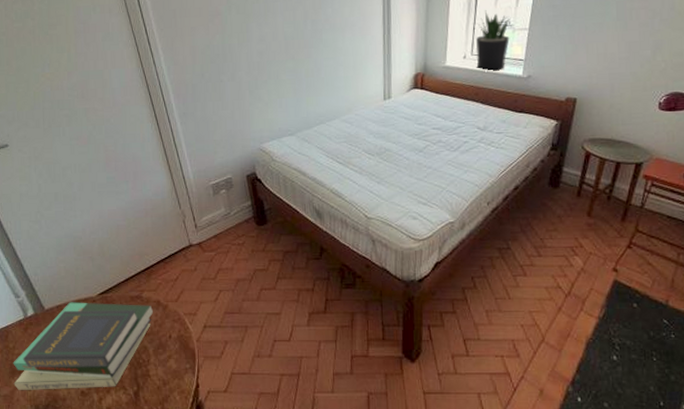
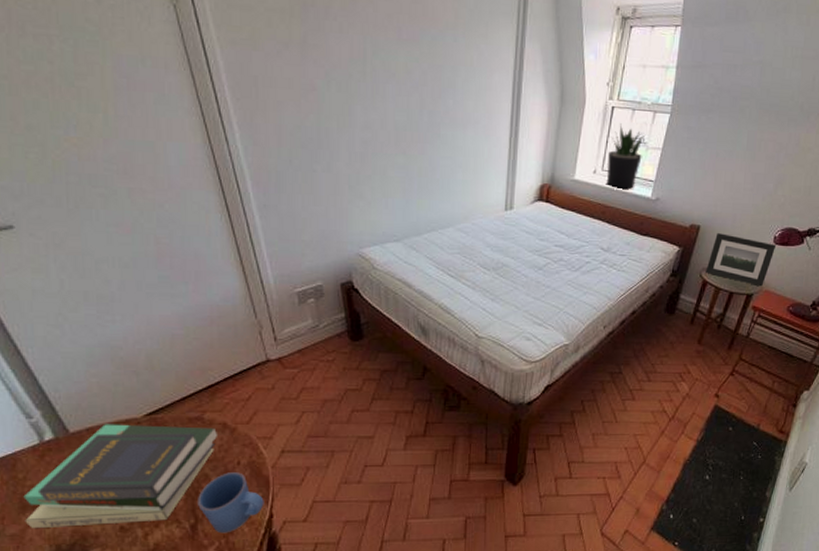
mug: none [139,345,192,401] -> present [198,472,264,534]
picture frame: none [587,103,662,155] -> present [706,232,776,287]

